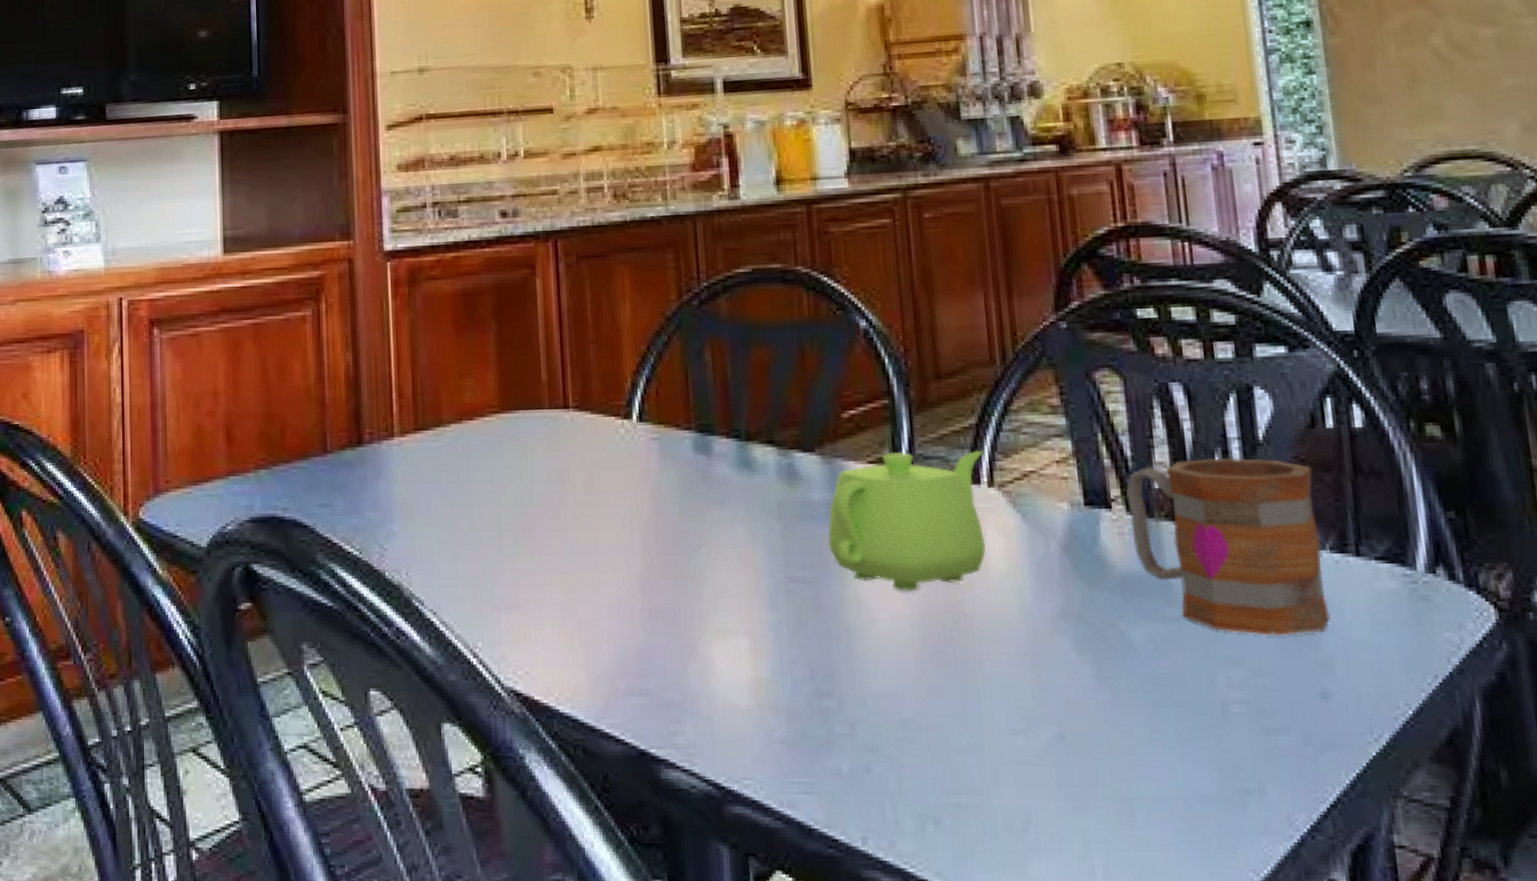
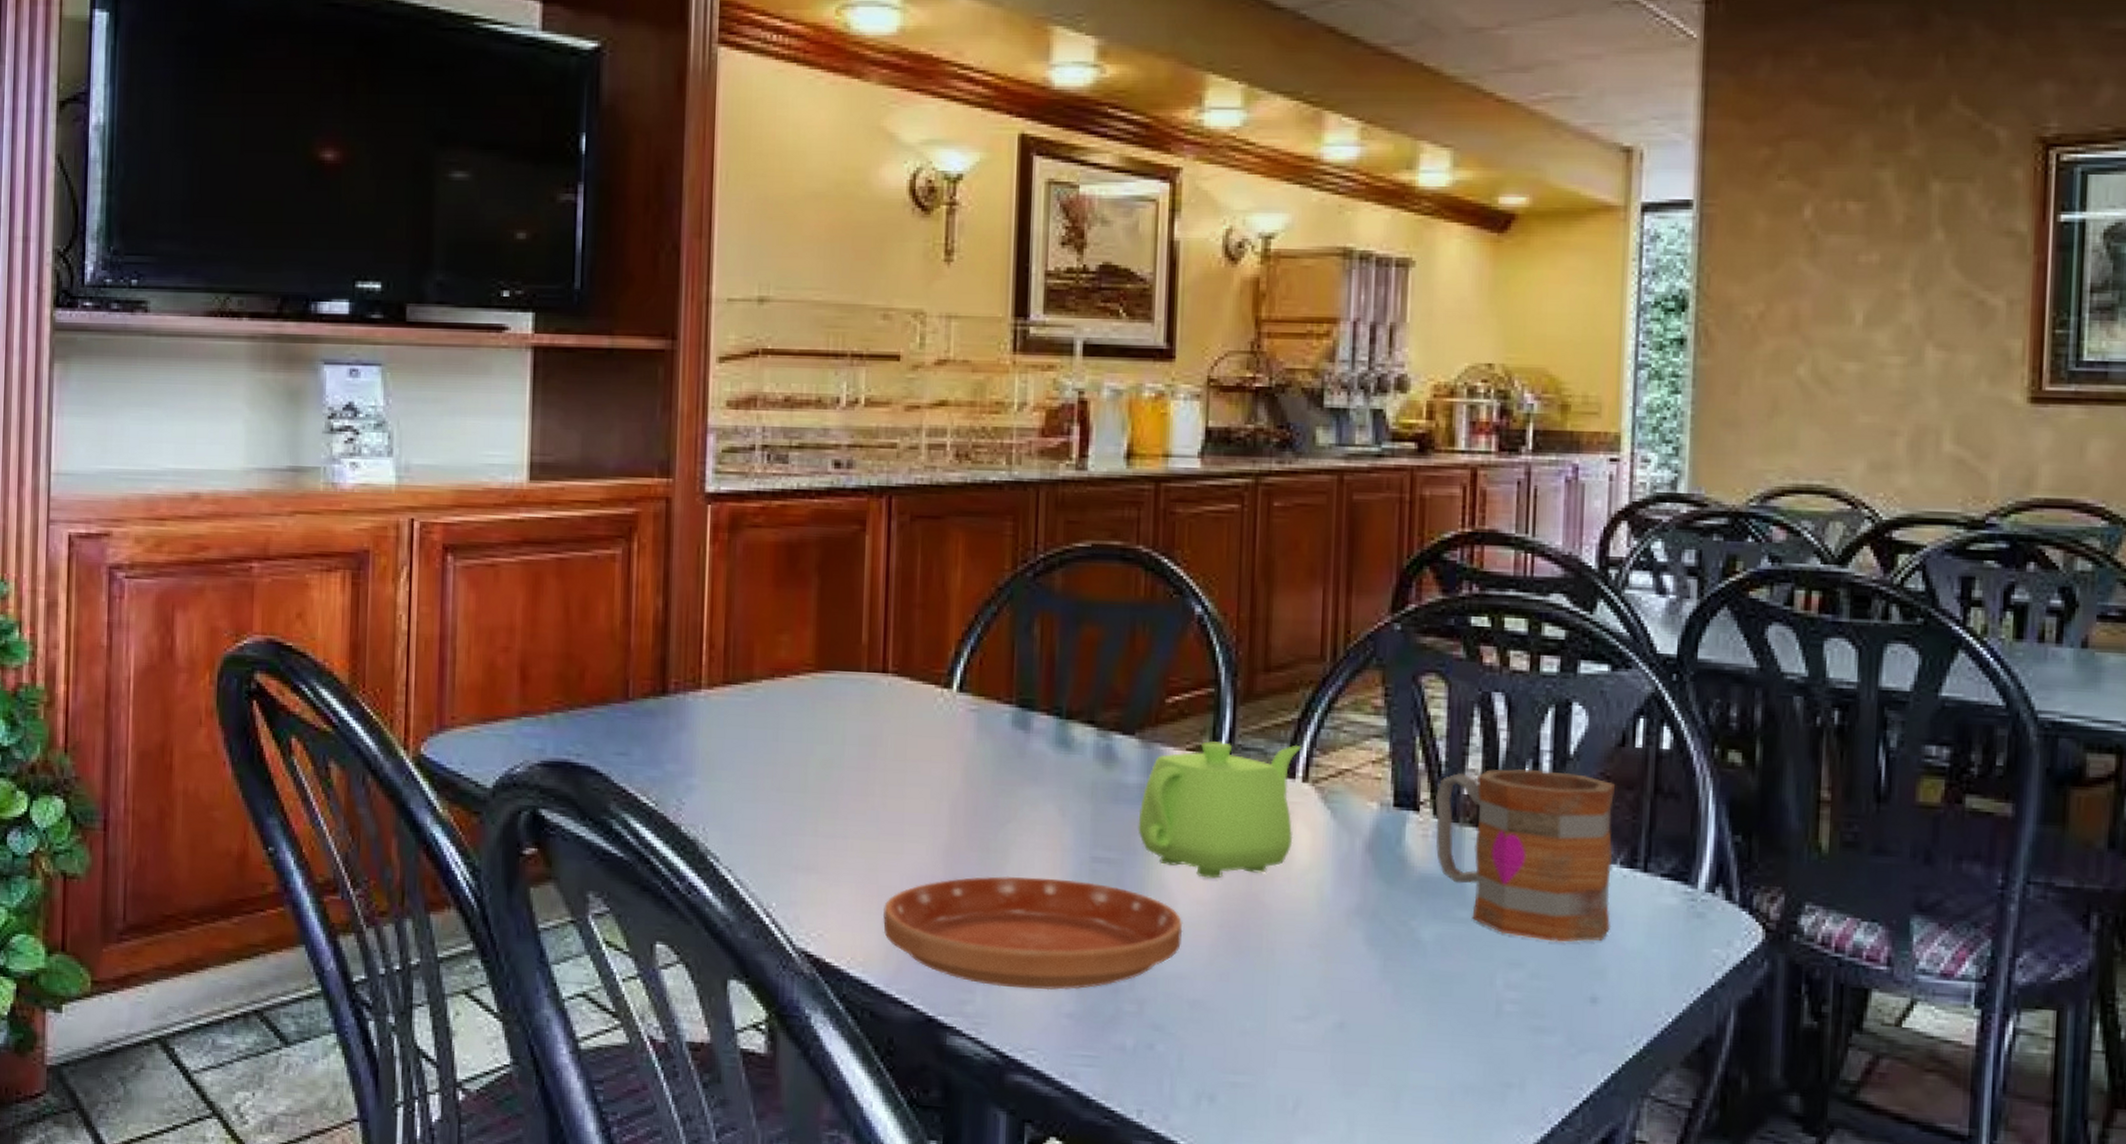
saucer: none [586,601,886,717] -> present [882,876,1183,991]

